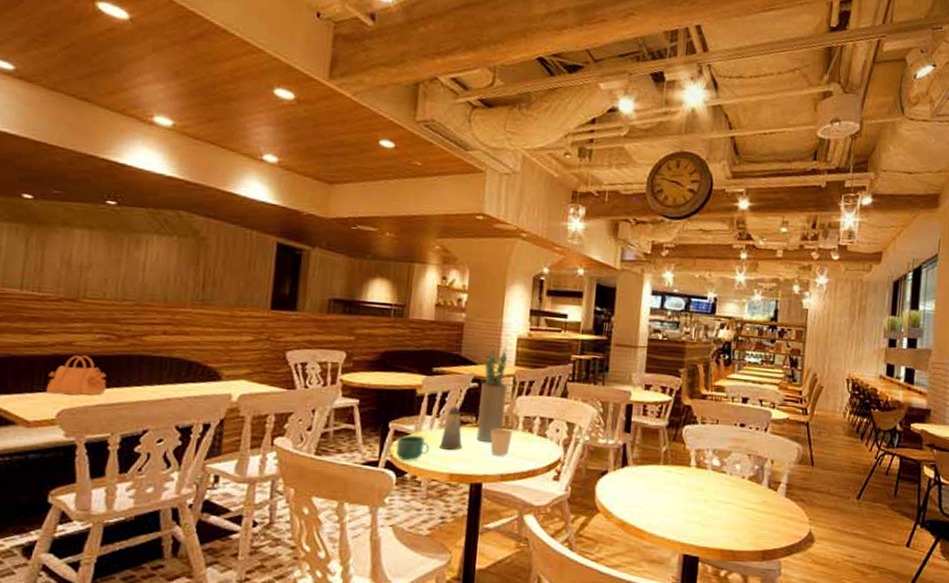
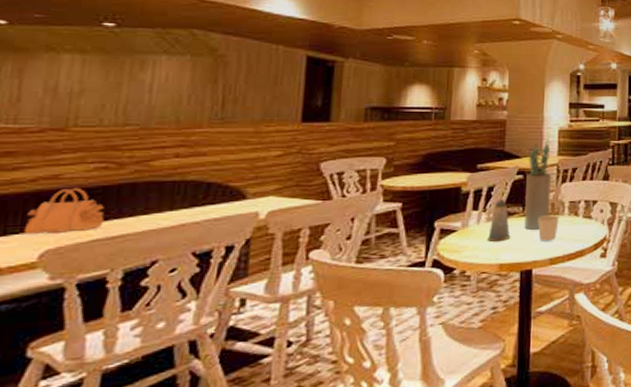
cup: present [396,434,429,460] -> none [443,231,477,256]

